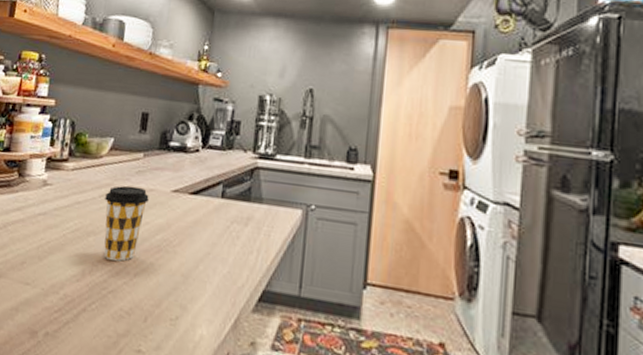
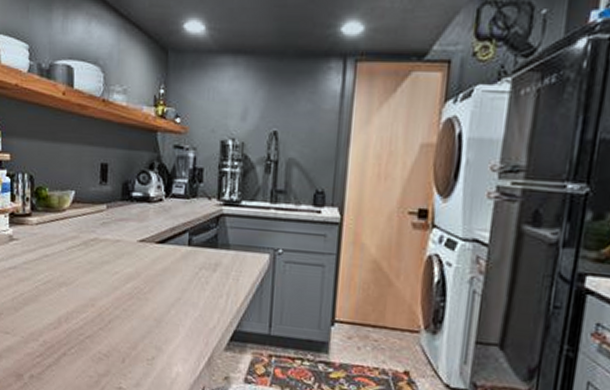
coffee cup: present [103,185,149,261] -> none [72,237,116,309]

